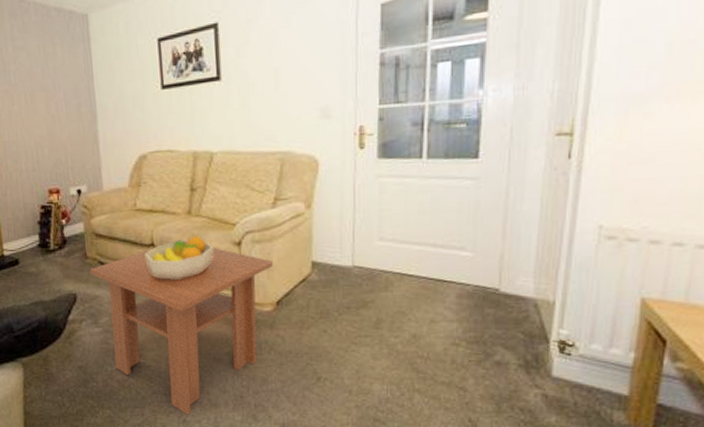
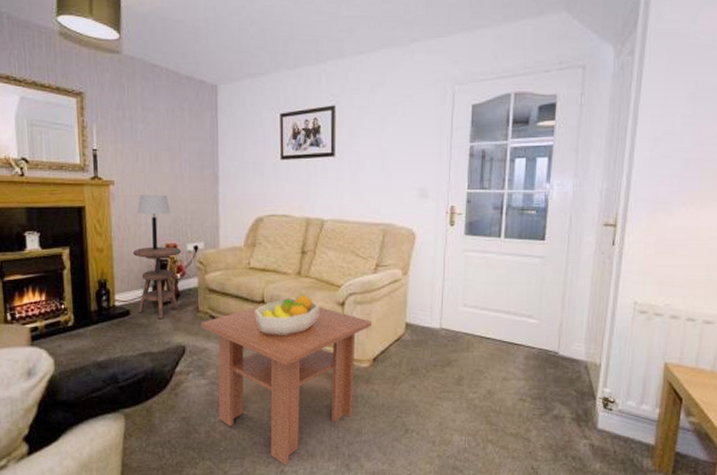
side table: none [16,191,66,268] -> present [132,246,181,320]
table lamp: none [17,137,51,197] -> present [137,195,171,250]

